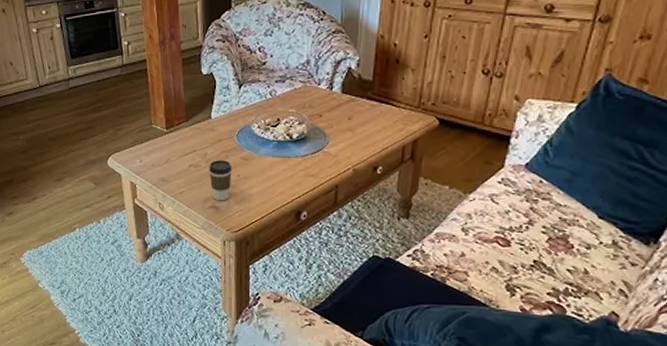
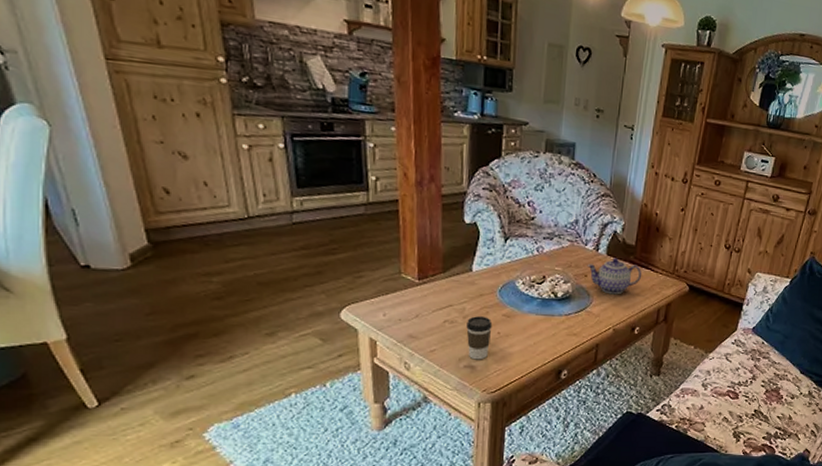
teapot: none [321,95,381,134] -> present [587,258,641,295]

